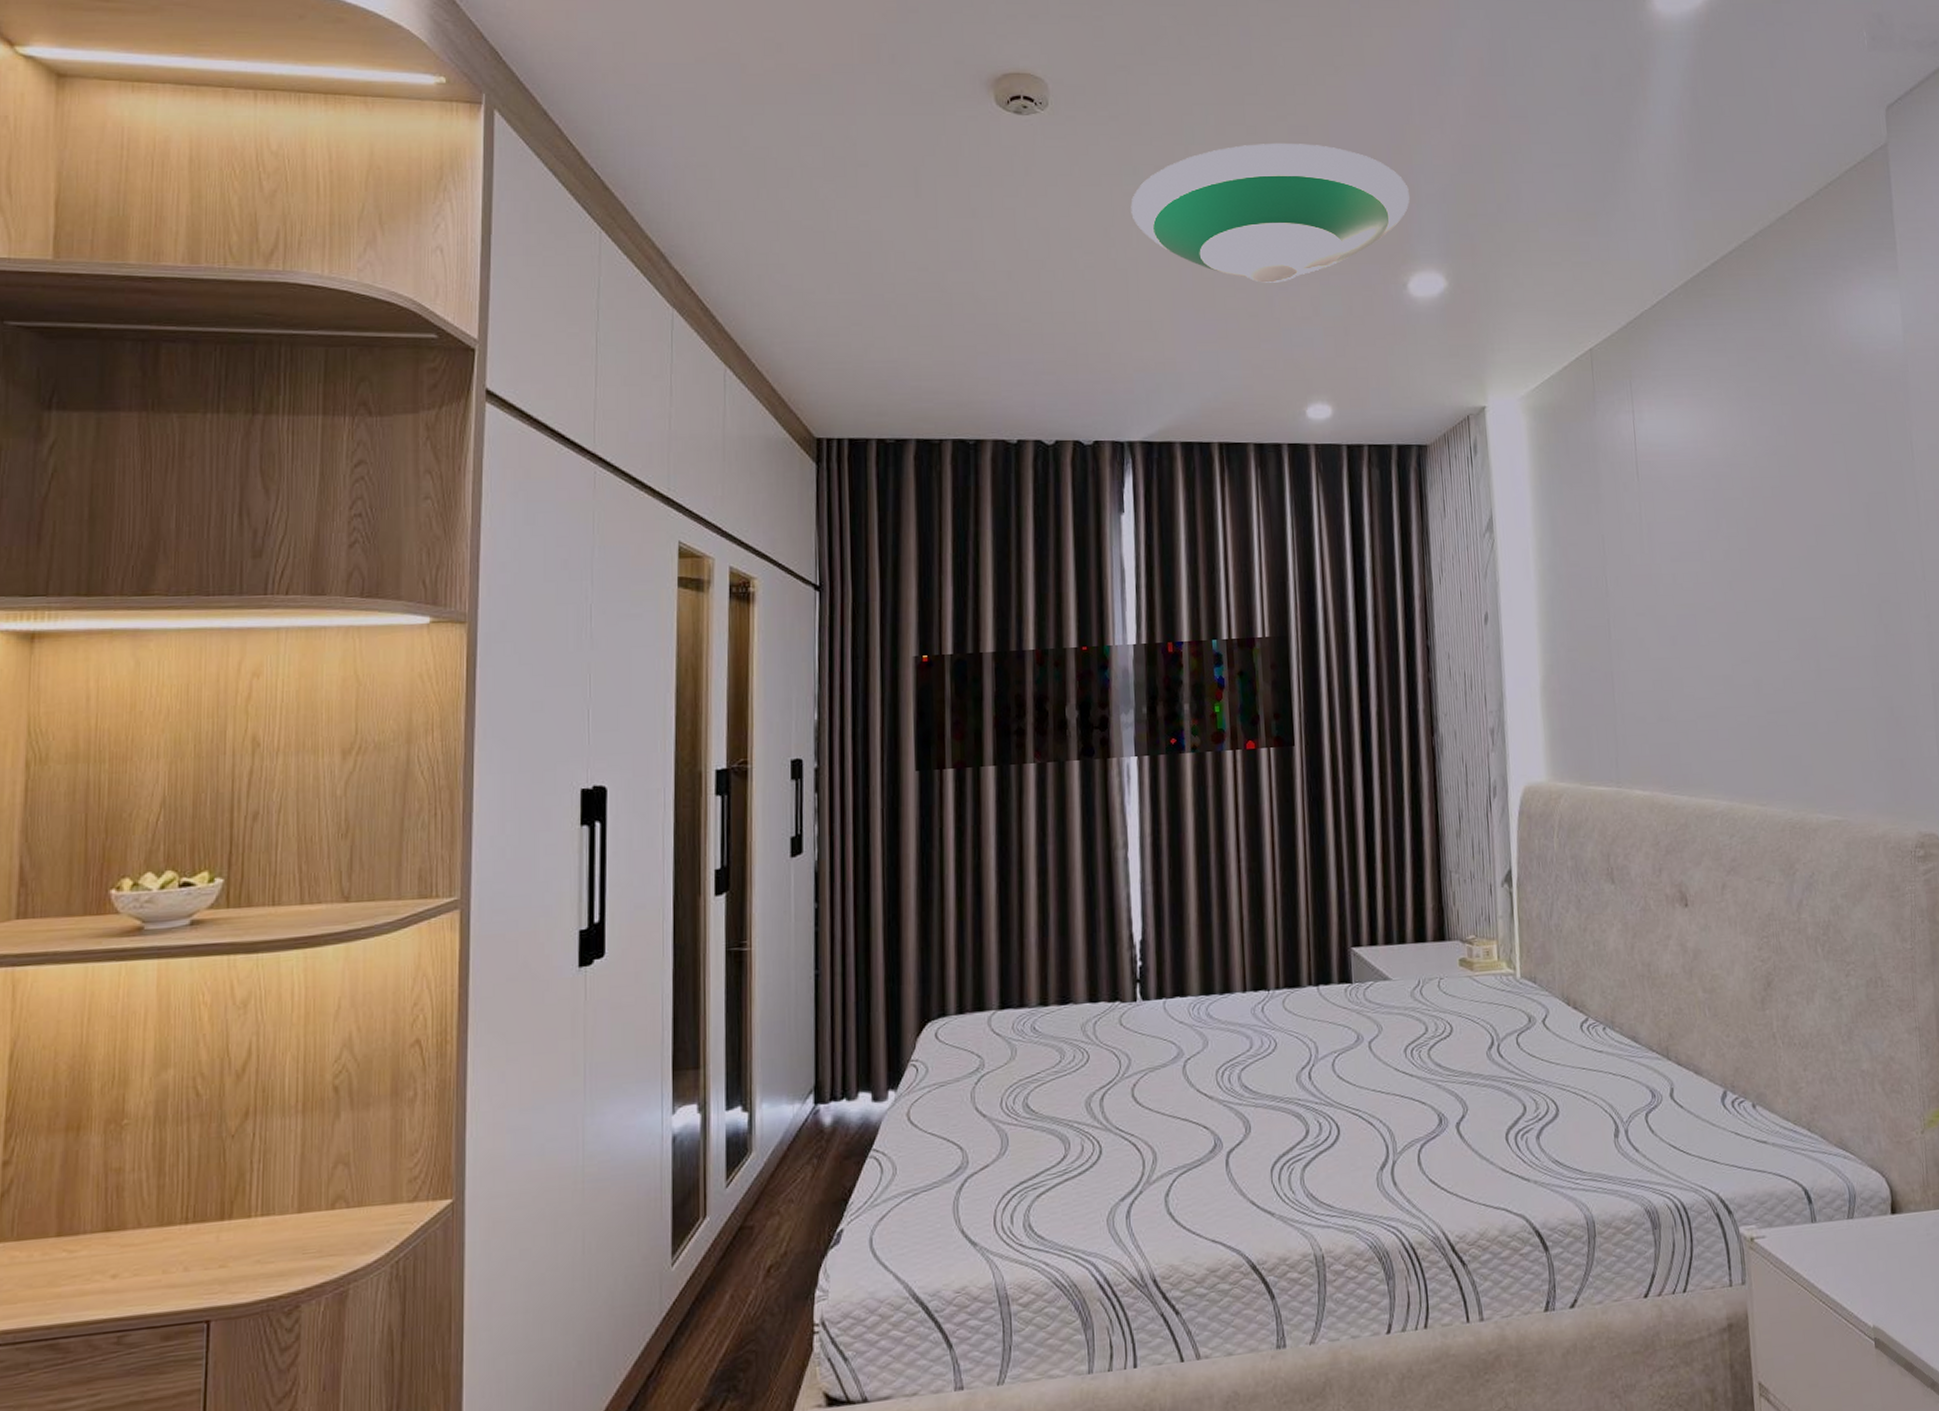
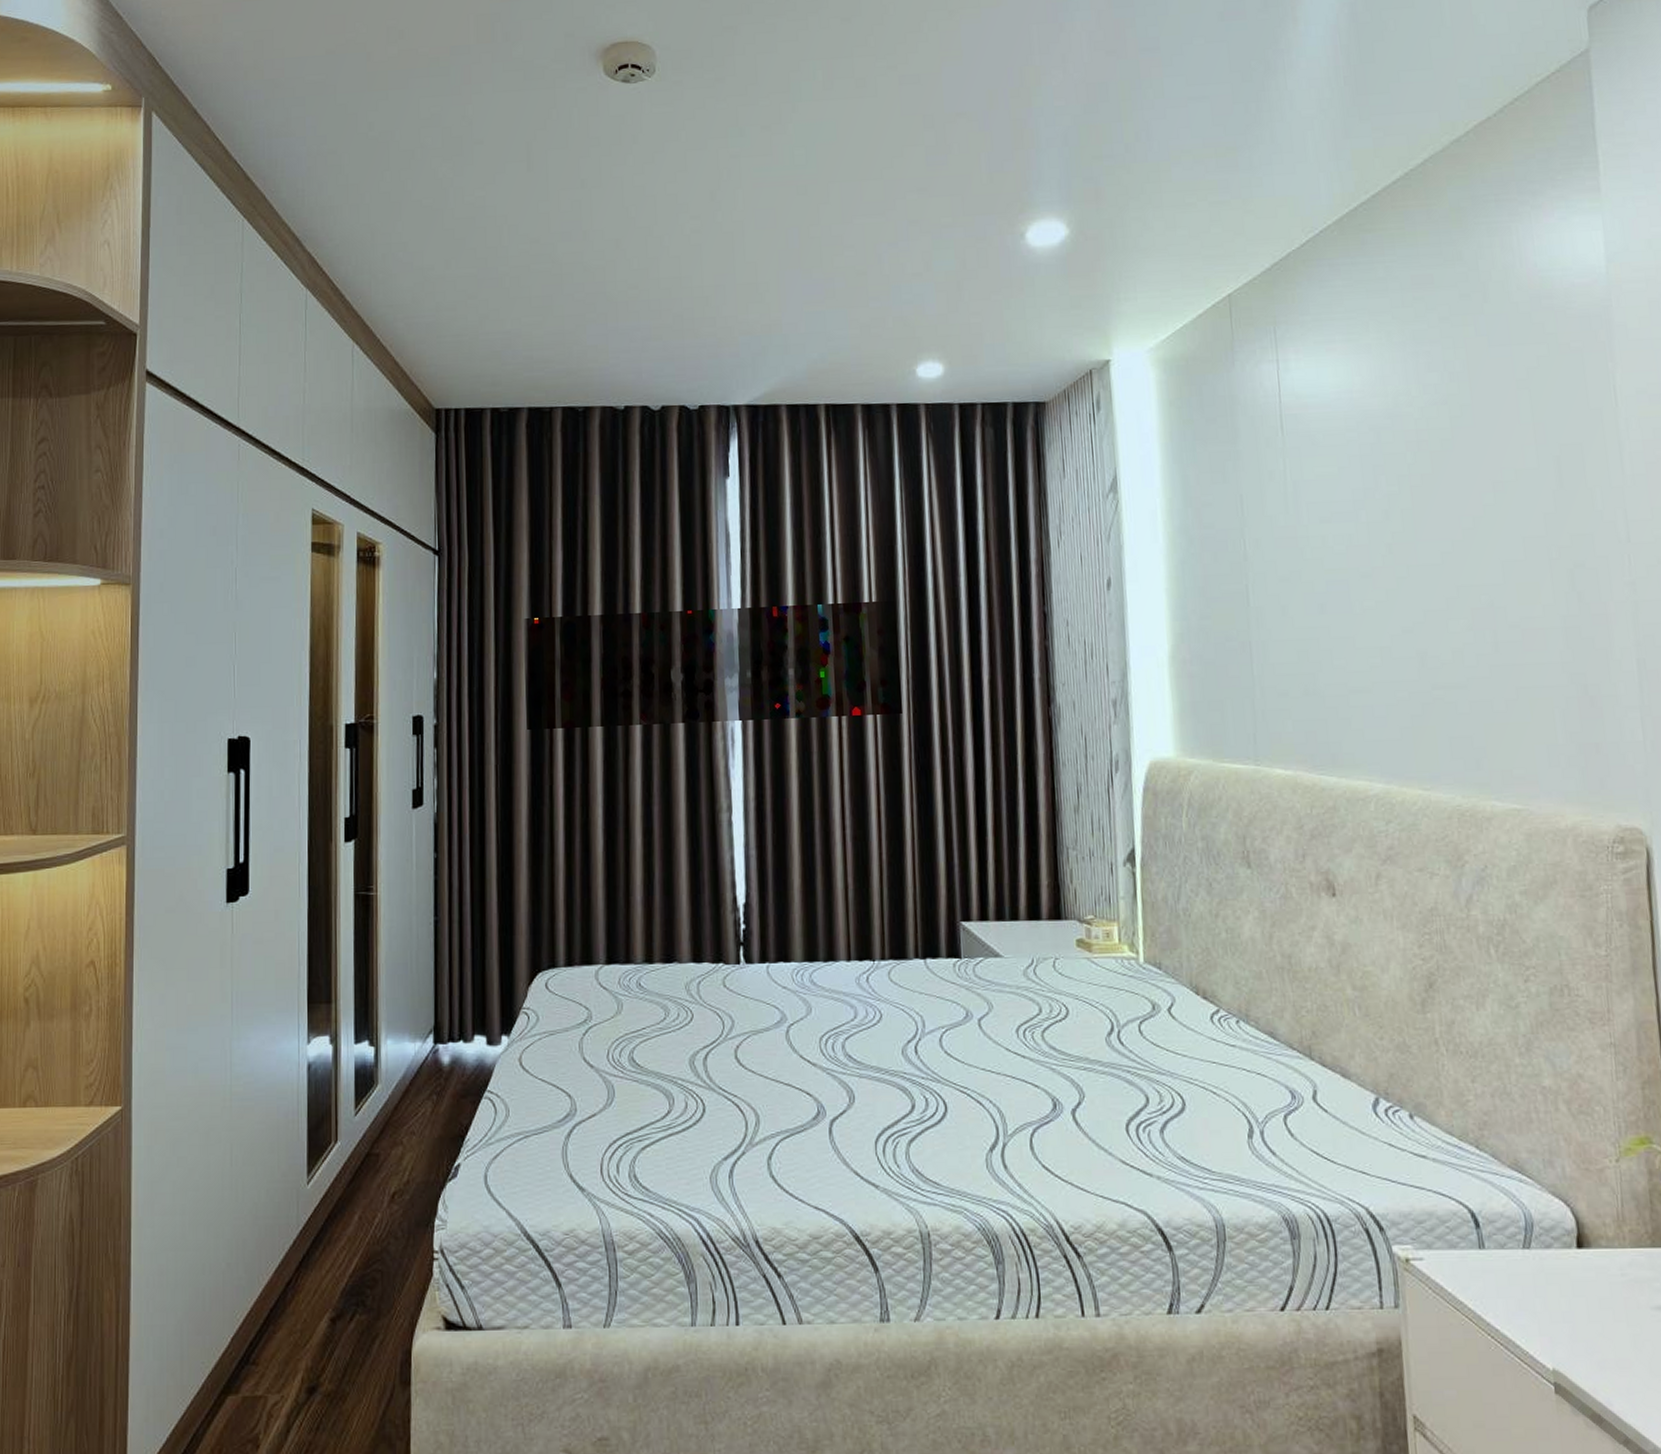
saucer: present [1131,142,1410,283] -> none [737,93,1028,240]

